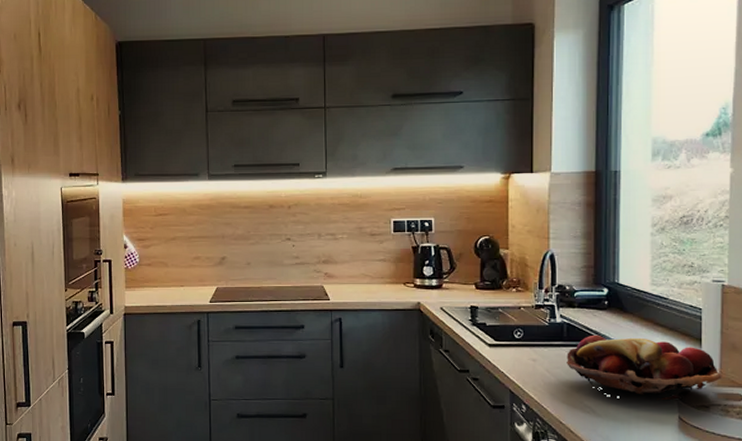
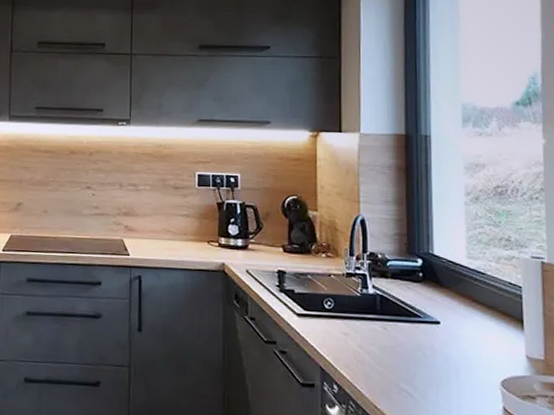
fruit basket: present [567,334,721,401] -> none [380,309,547,388]

